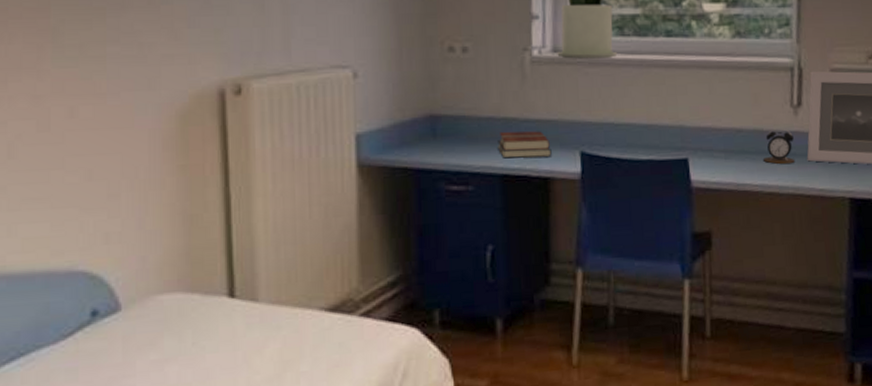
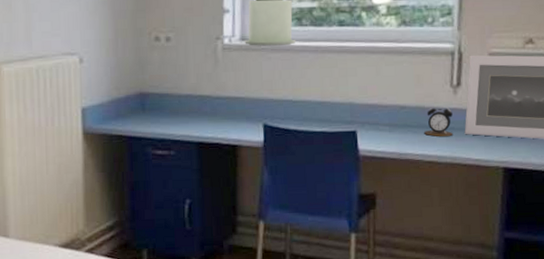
books: present [497,131,552,159] -> none [194,106,239,129]

